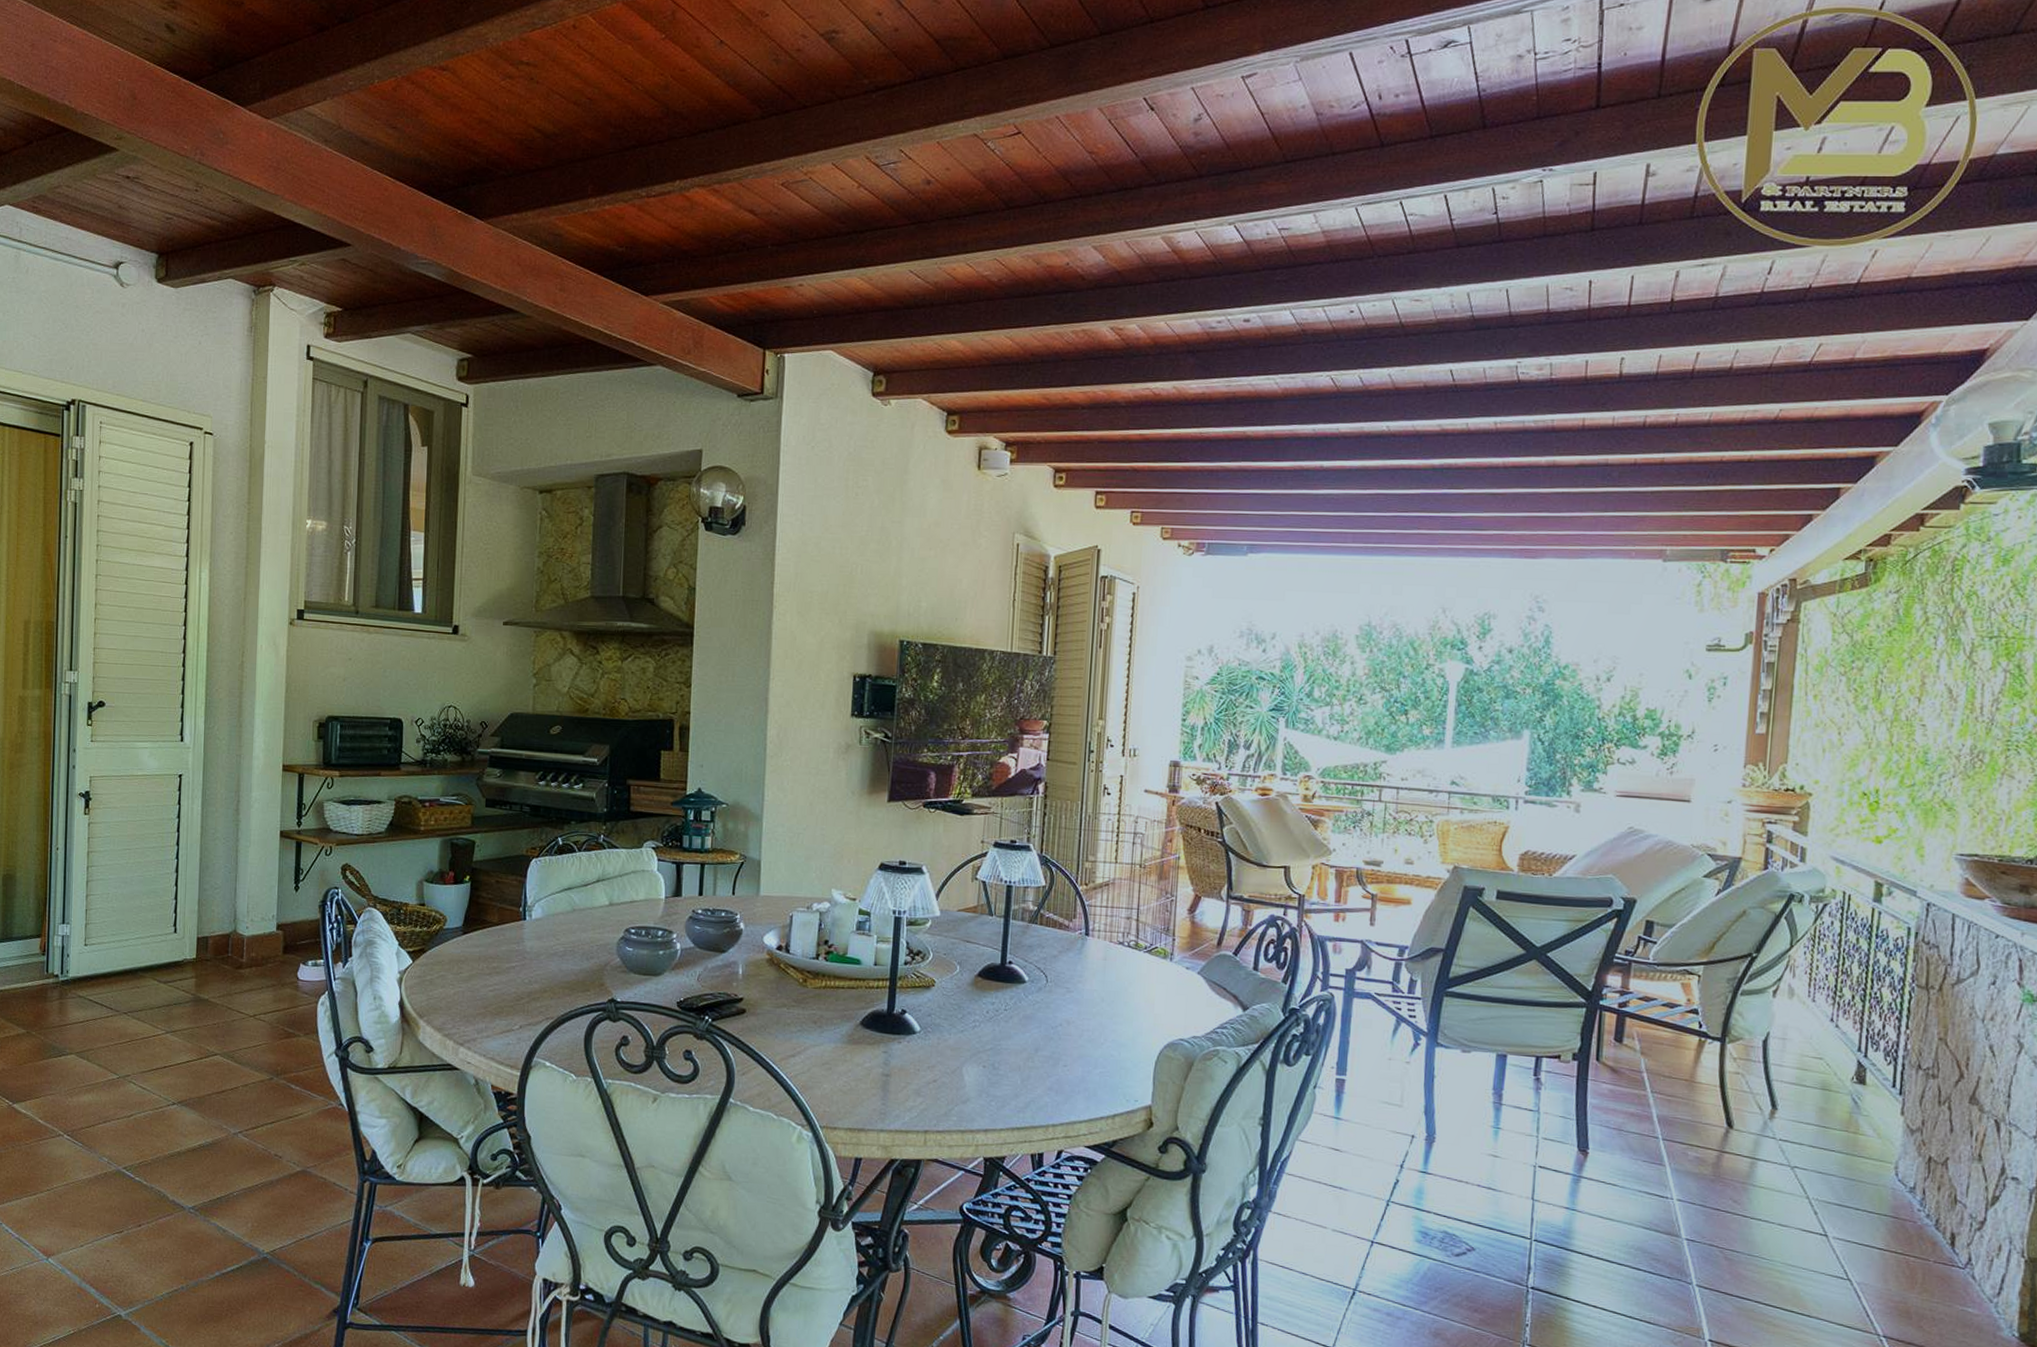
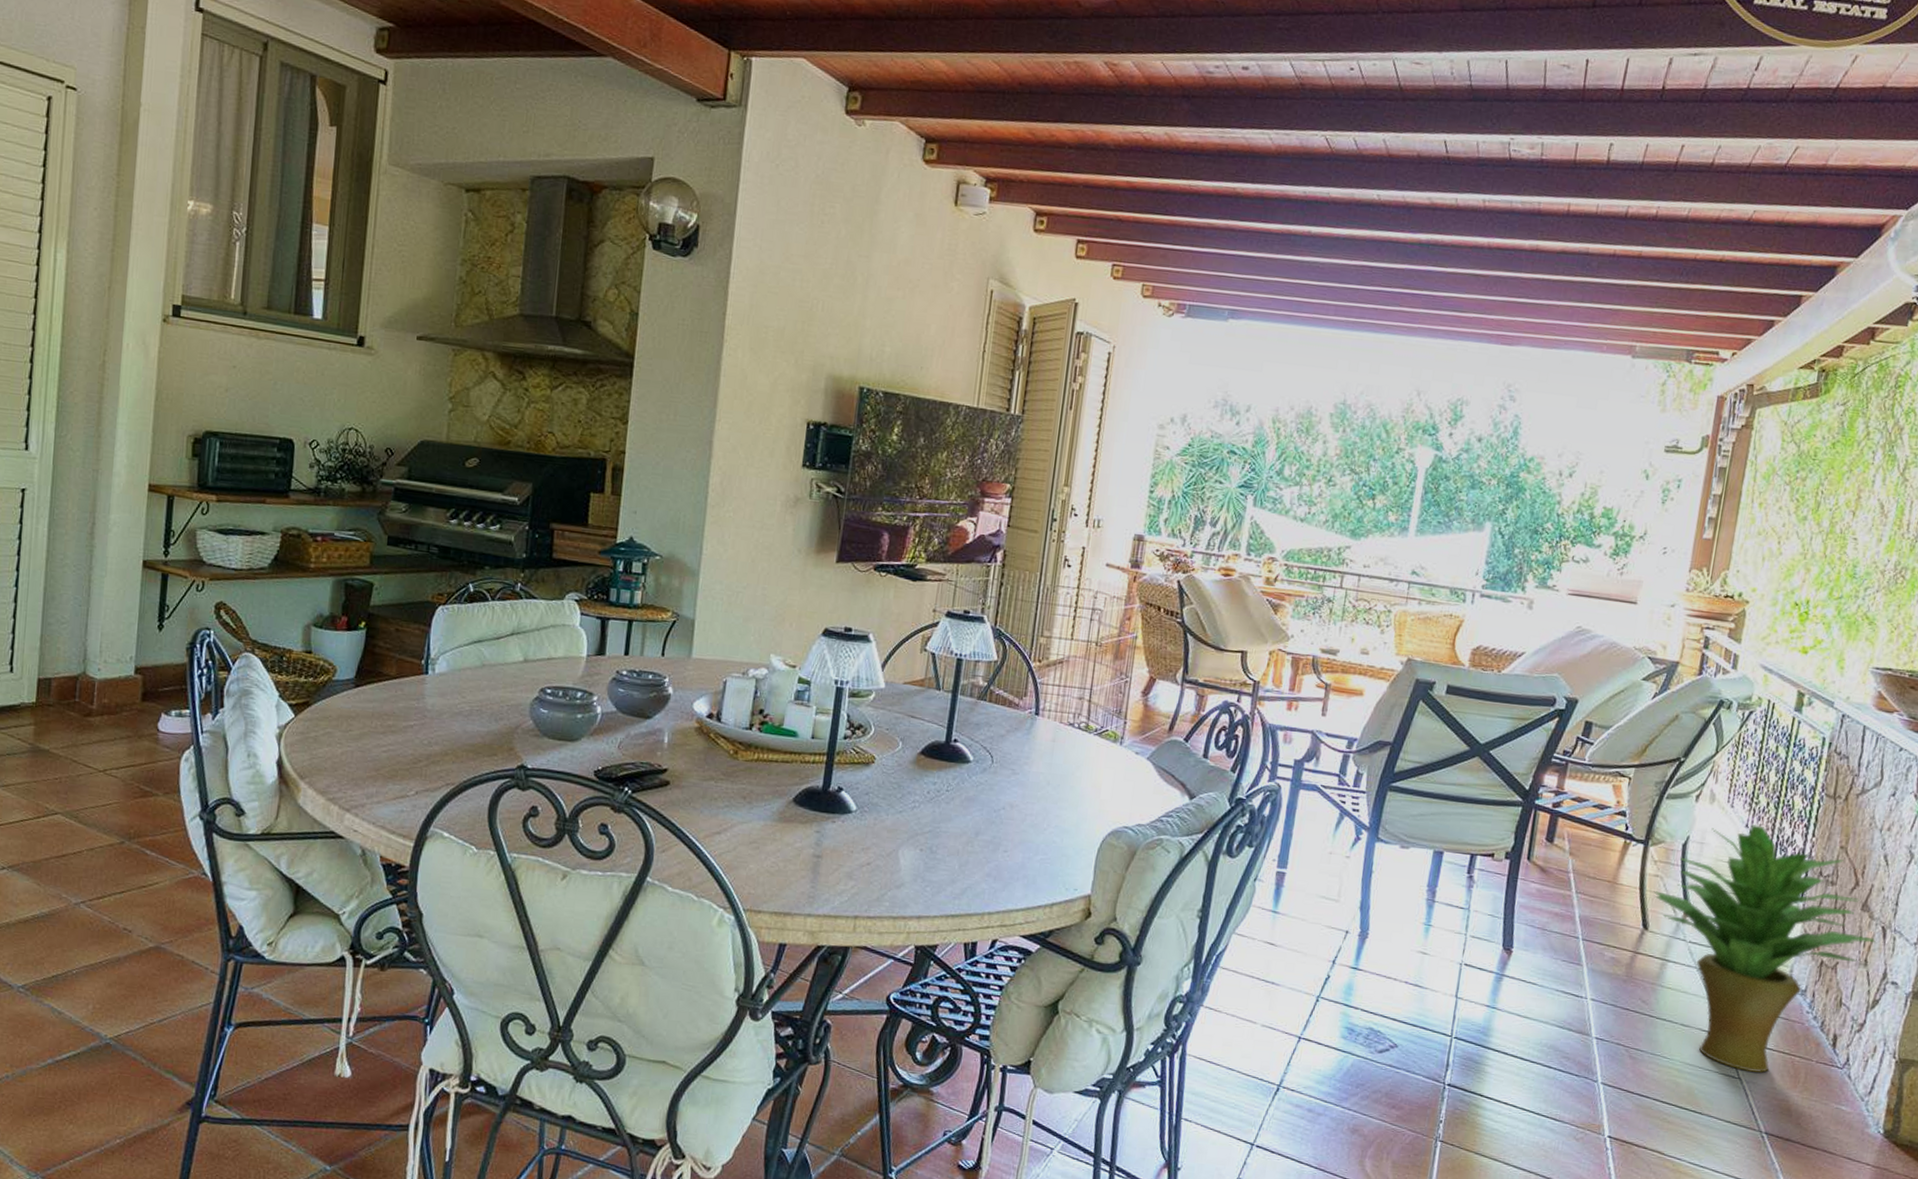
potted plant: none [1735,1018,1989,1274] -> present [1653,824,1876,1073]

